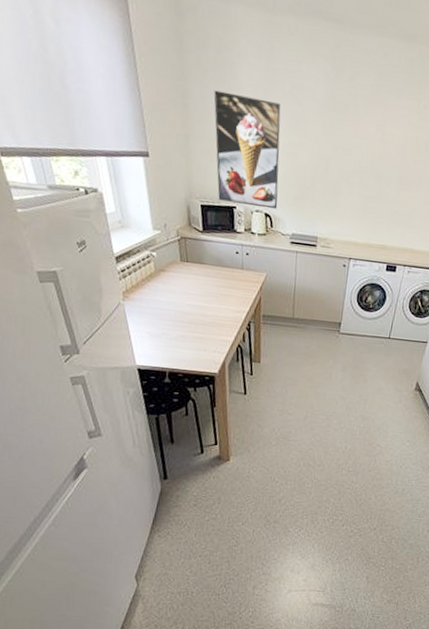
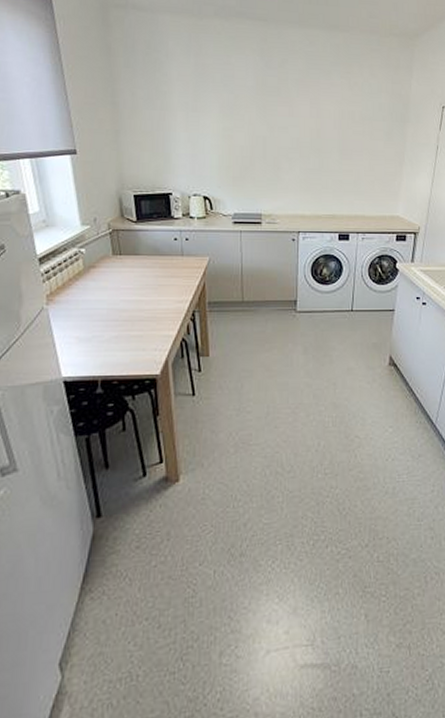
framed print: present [214,90,281,210] -> none [143,87,217,192]

